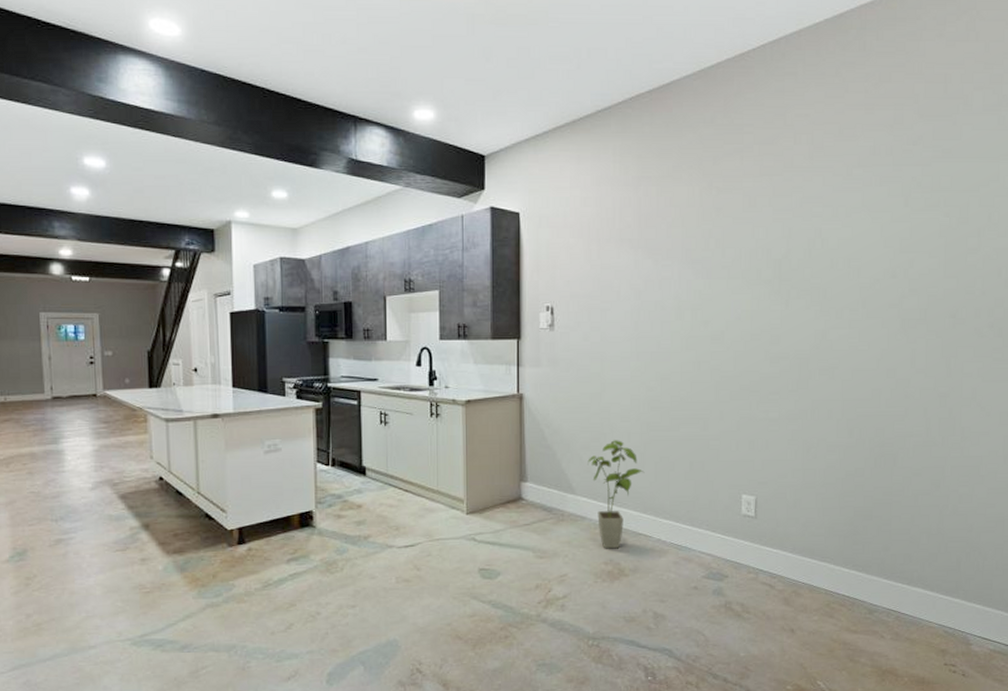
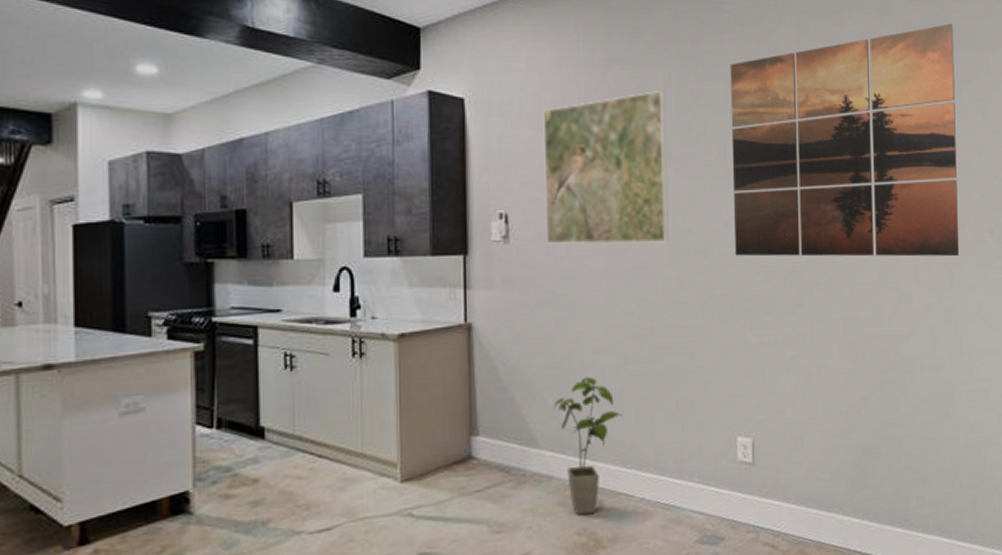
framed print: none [584,203,689,333] -> present [543,91,669,245]
wall art: none [746,136,964,348] -> present [730,23,960,257]

